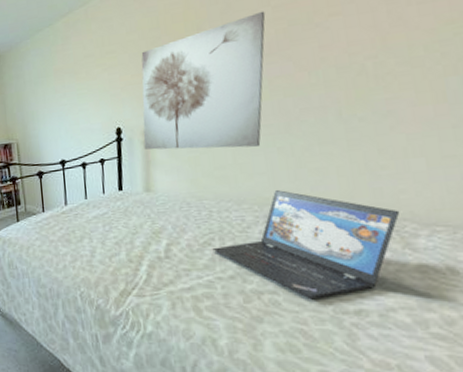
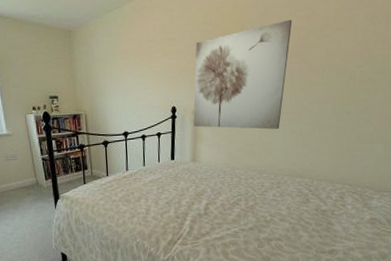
laptop: present [212,190,400,300] -> none [239,164,364,244]

